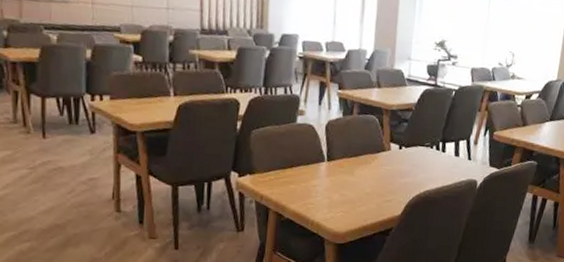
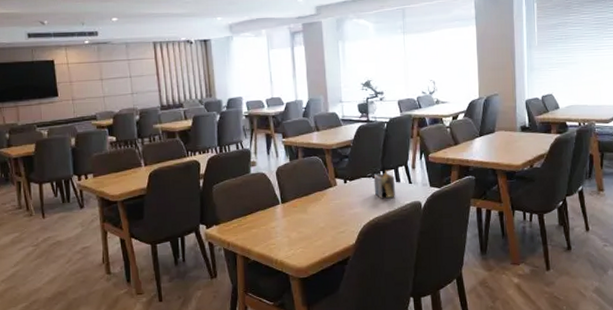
napkin holder: none [429,141,454,172] -> present [373,169,395,199]

